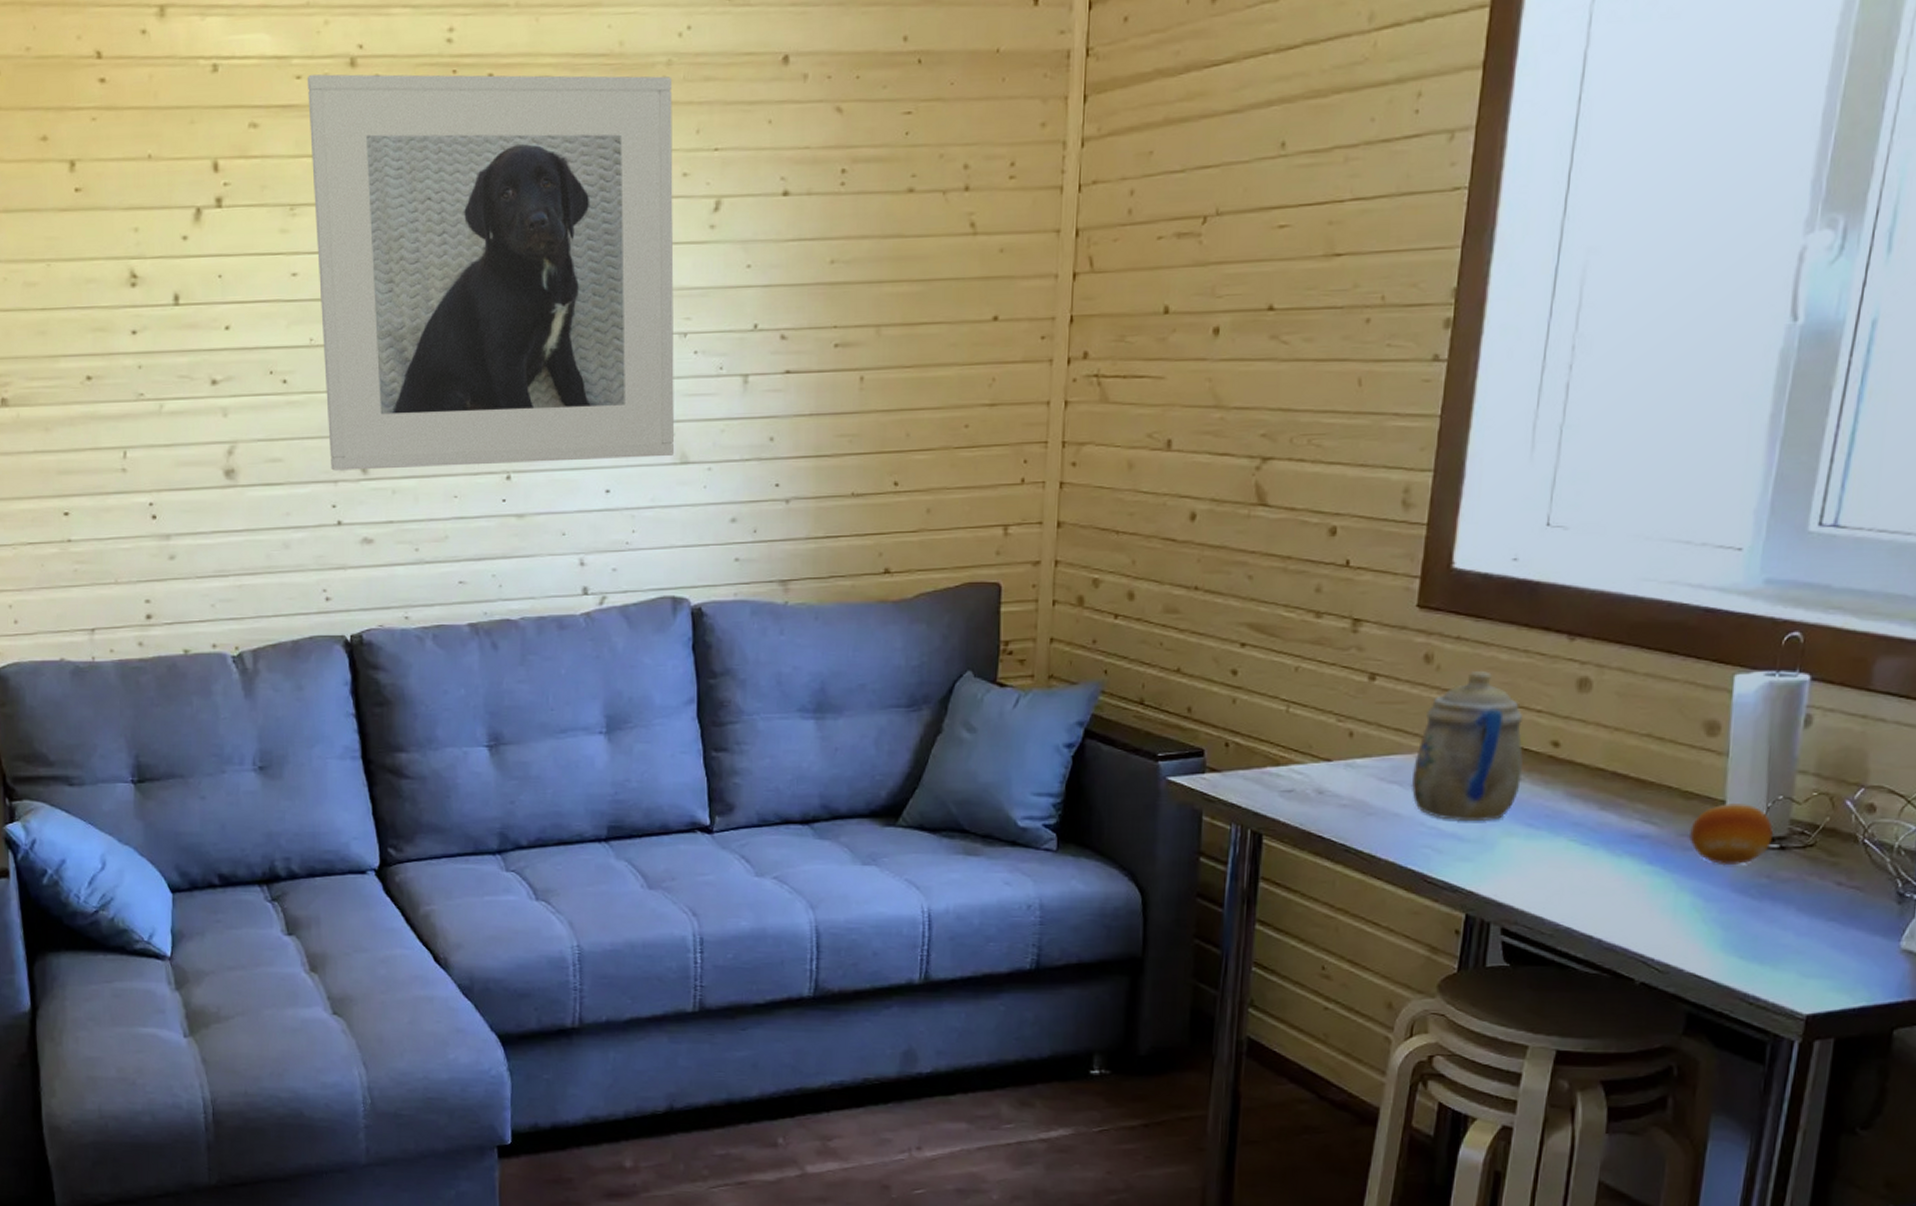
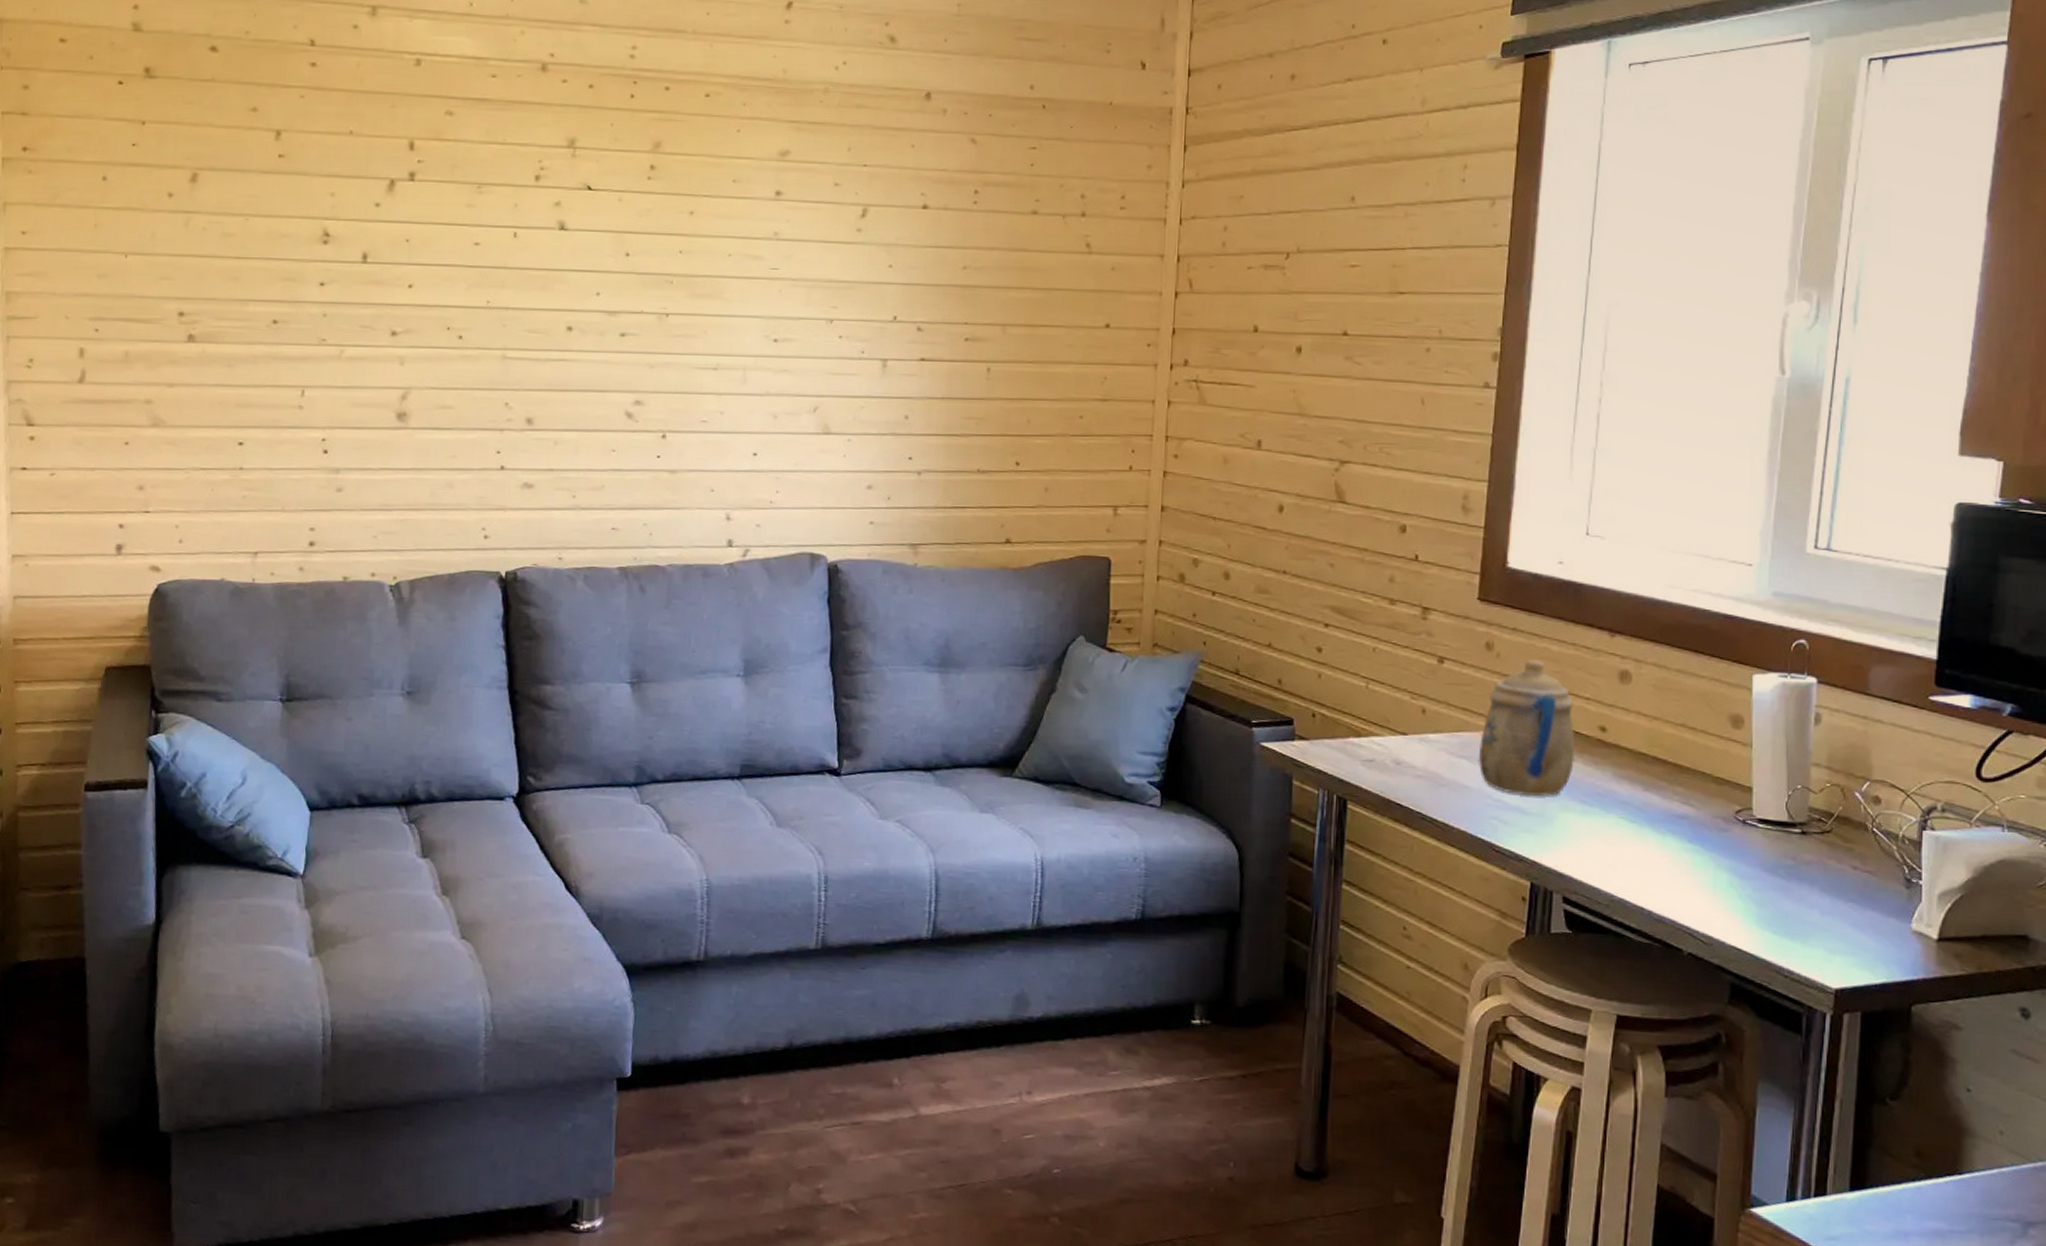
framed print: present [307,74,675,471] -> none [498,74,829,427]
fruit: present [1689,804,1773,866] -> none [1723,790,1794,847]

